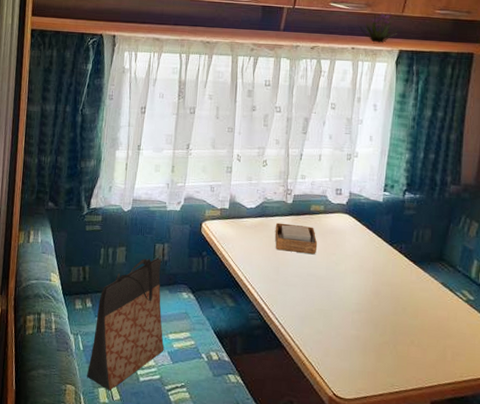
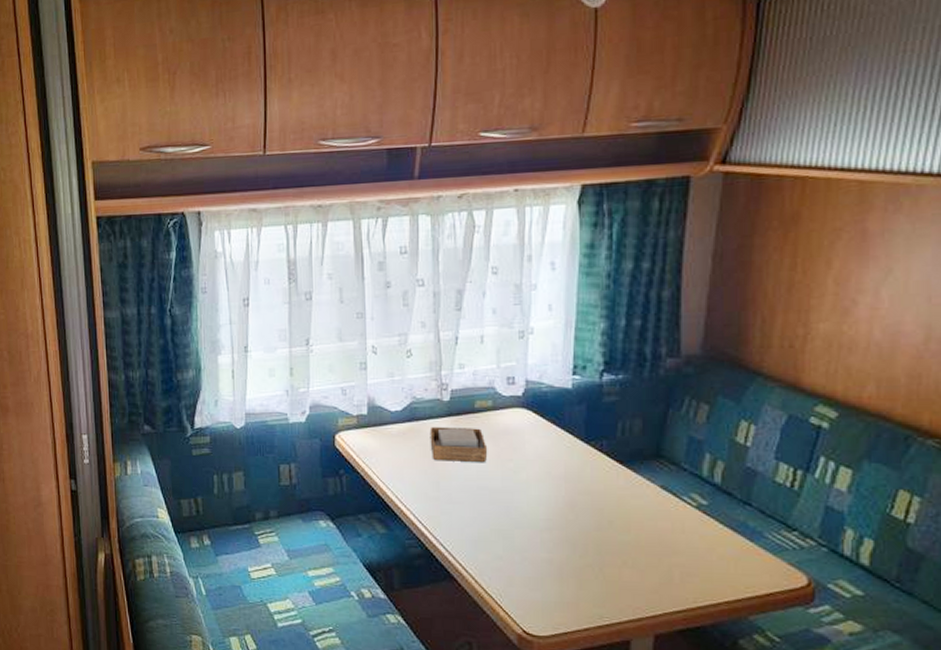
bag: present [87,257,164,391] -> none [214,480,304,640]
plant: present [359,12,398,43] -> none [523,135,578,179]

